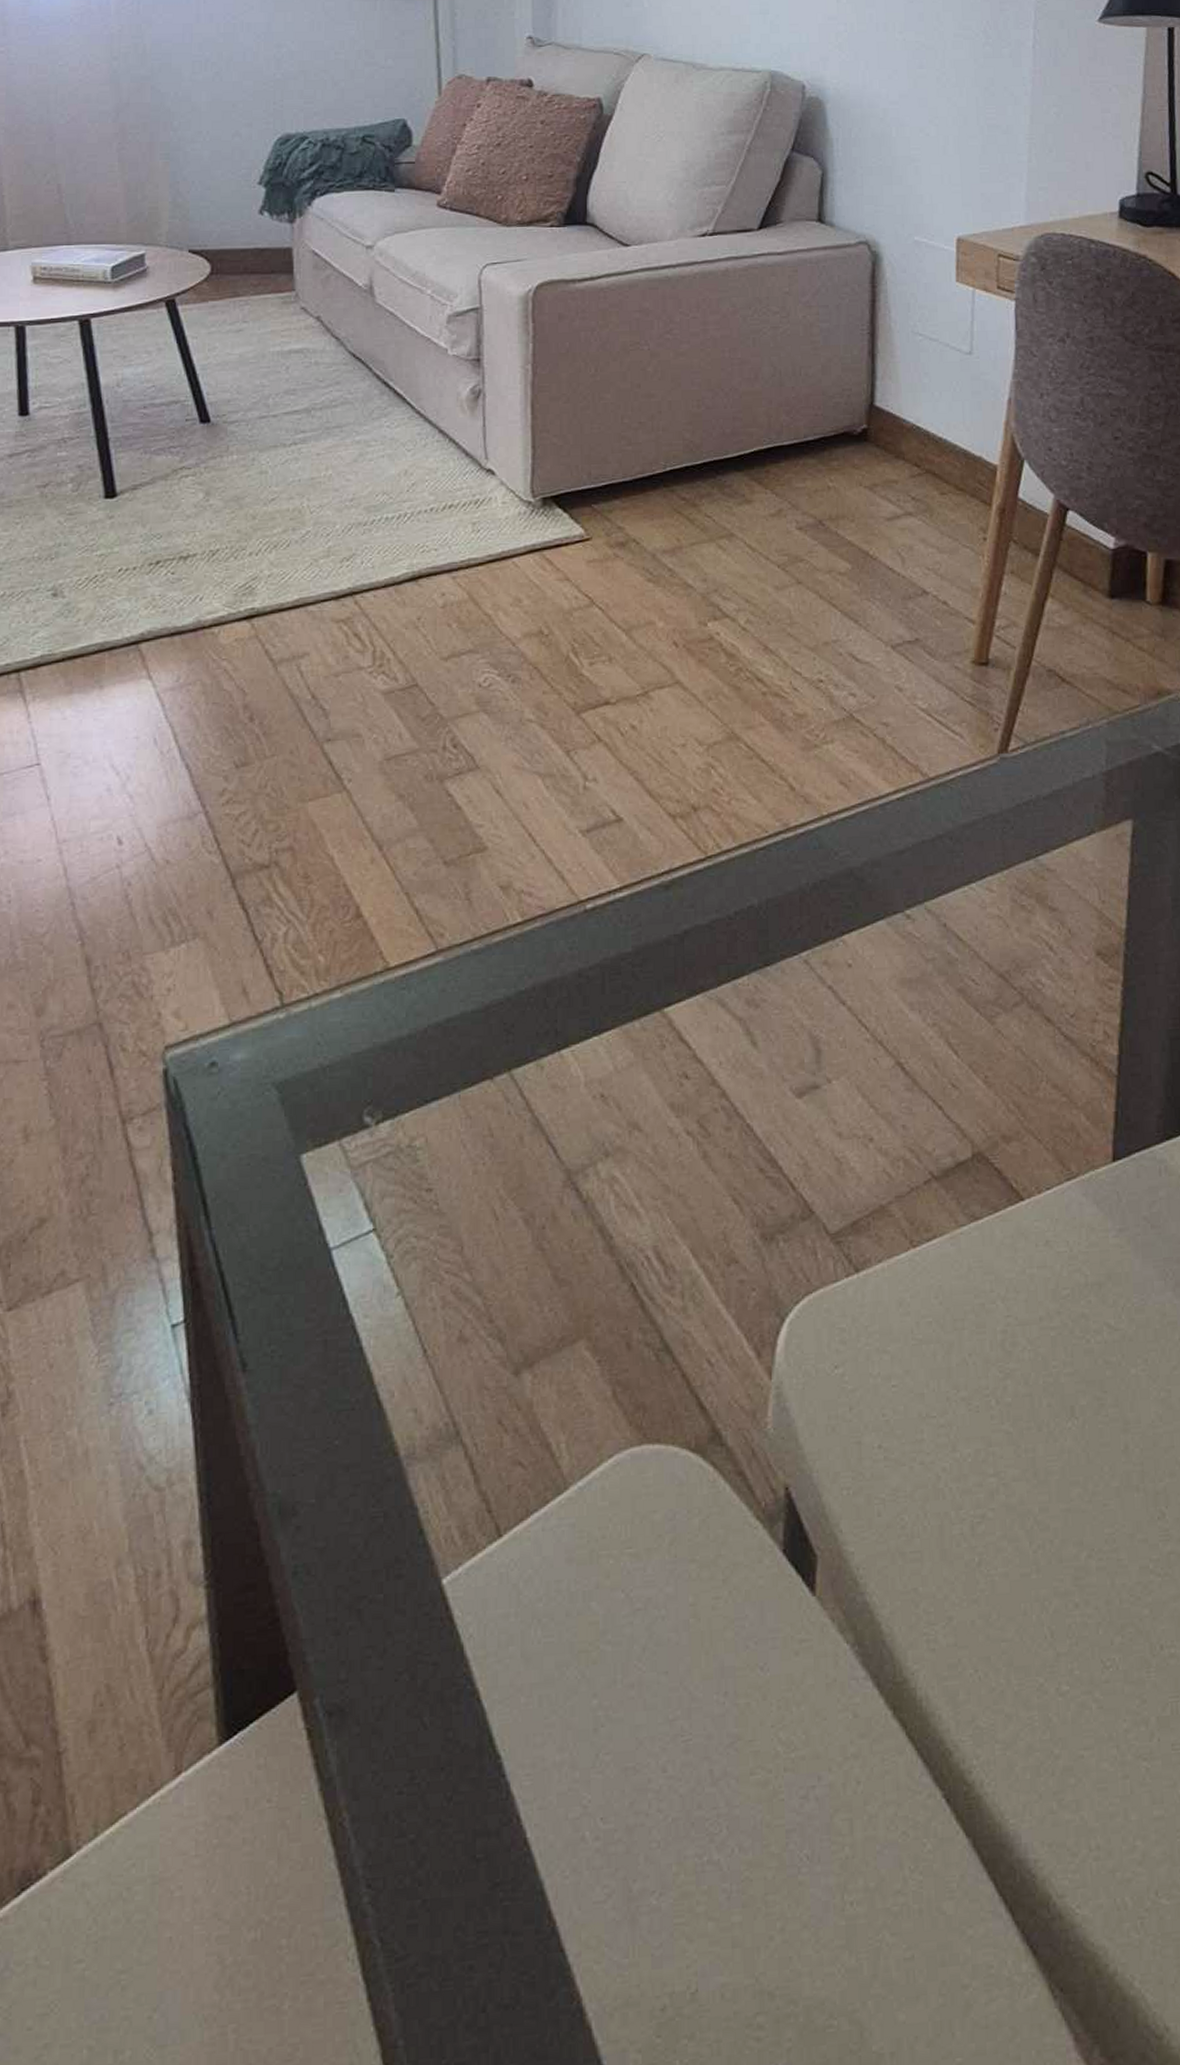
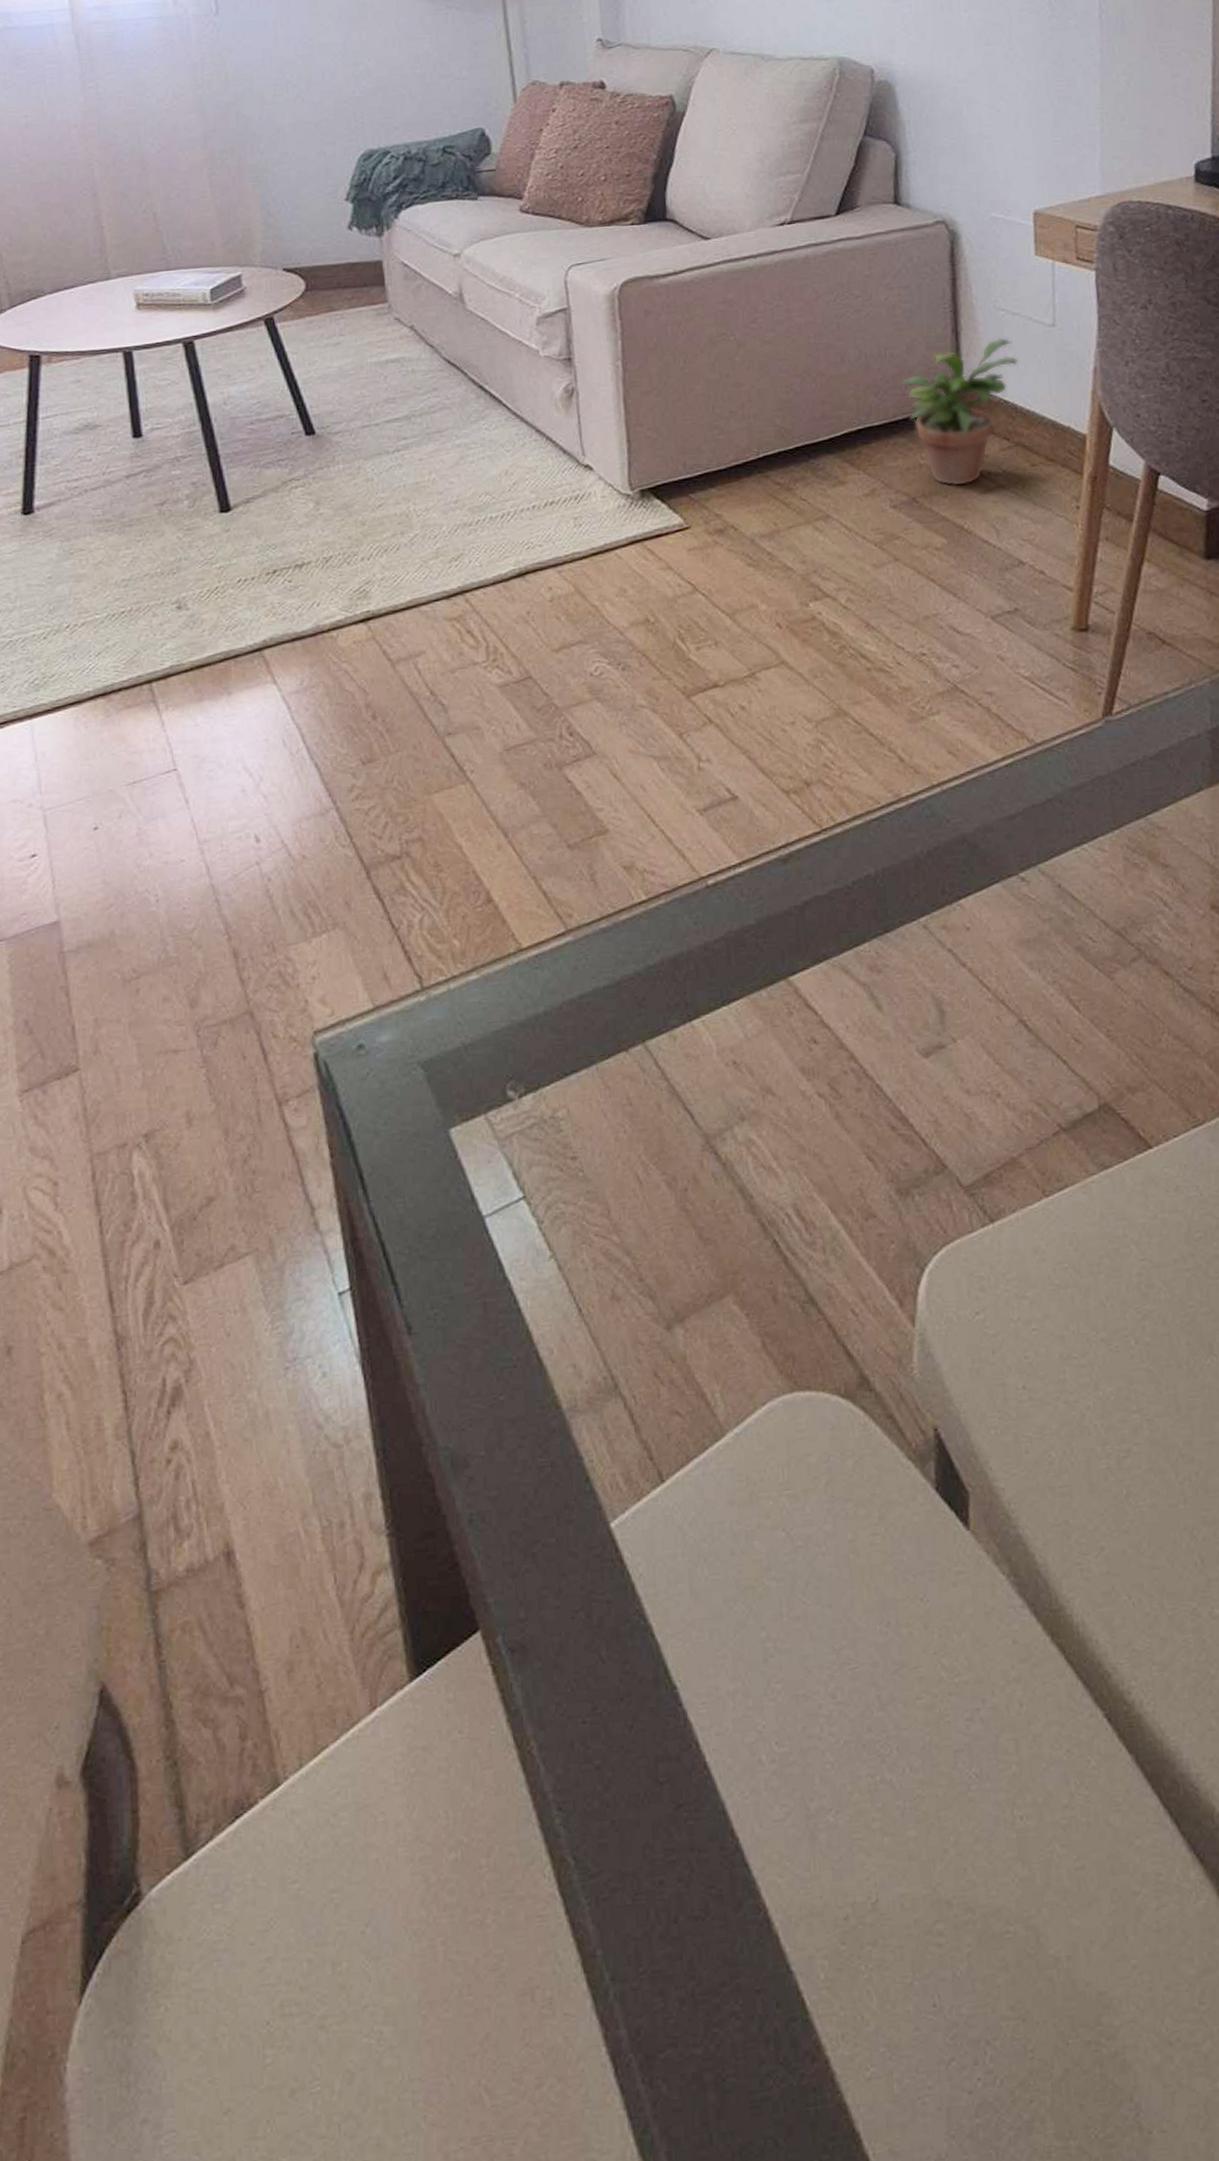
potted plant: none [814,362,933,511] -> present [900,337,1018,486]

